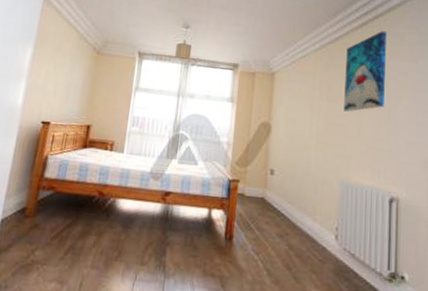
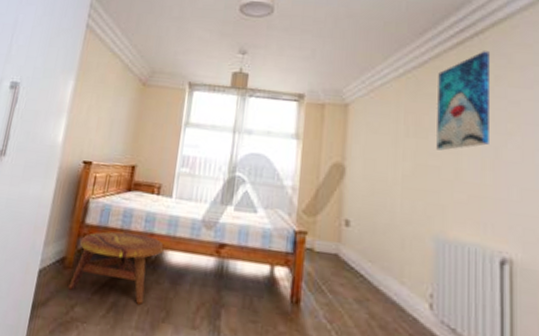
side table: none [29,183,117,246] -> present [68,231,164,305]

